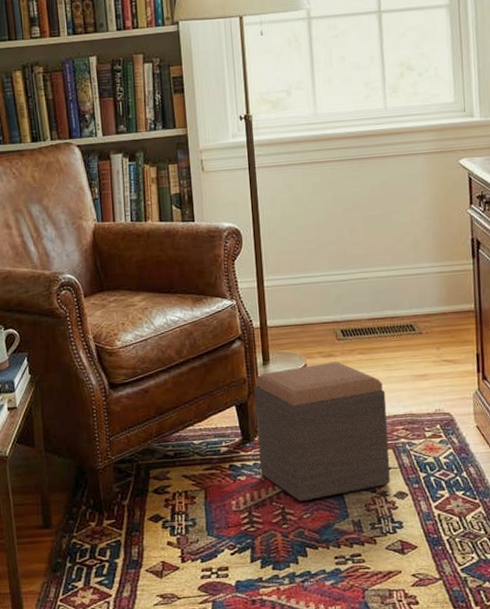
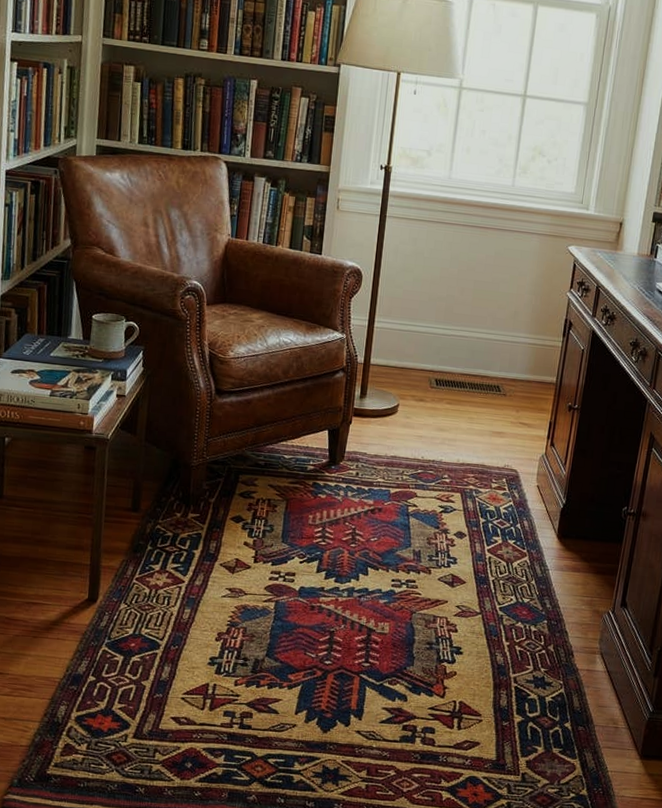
footstool: present [254,361,390,502] -> none [339,405,464,526]

